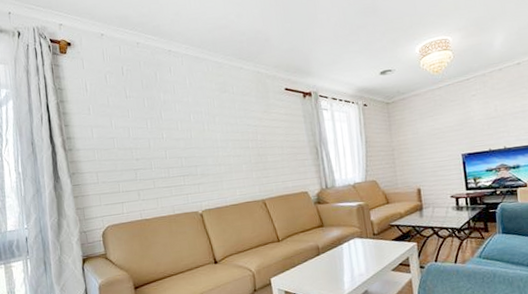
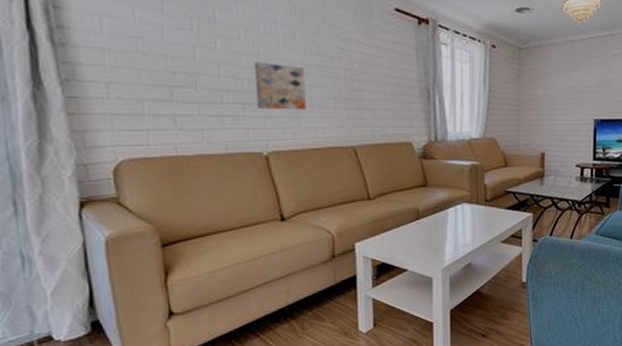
wall art: none [189,143,227,178] -> present [254,62,306,110]

